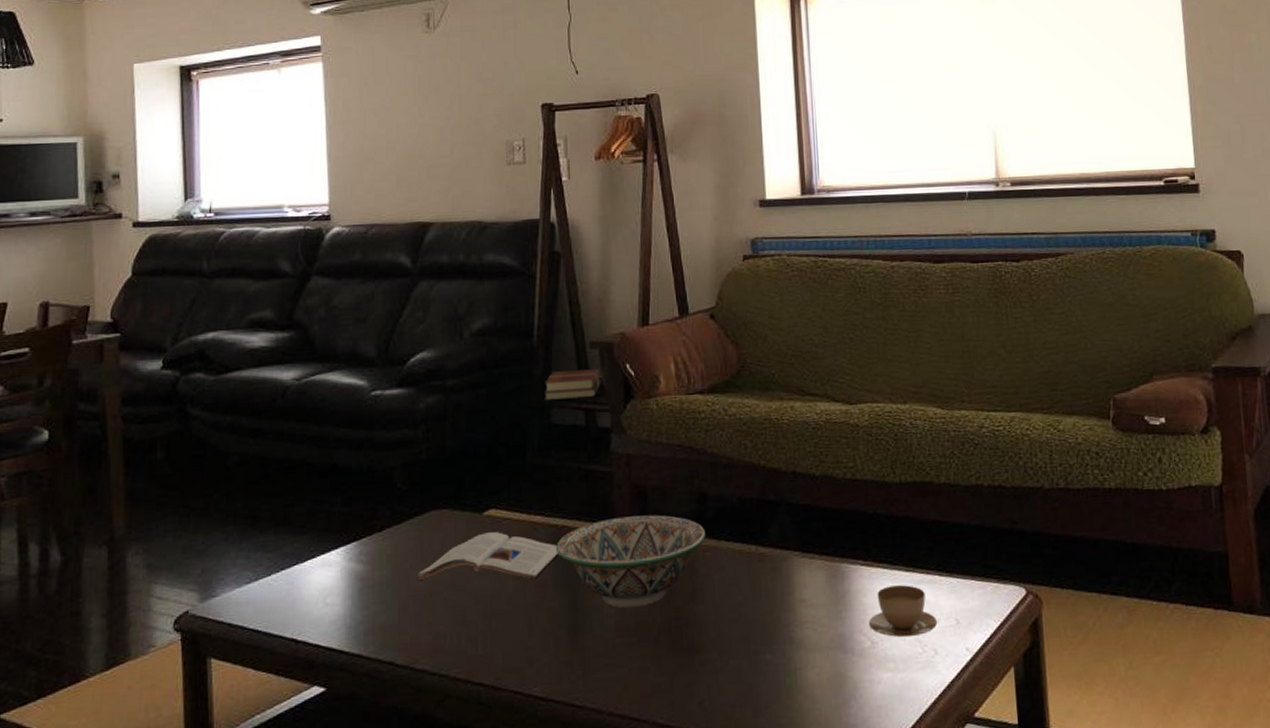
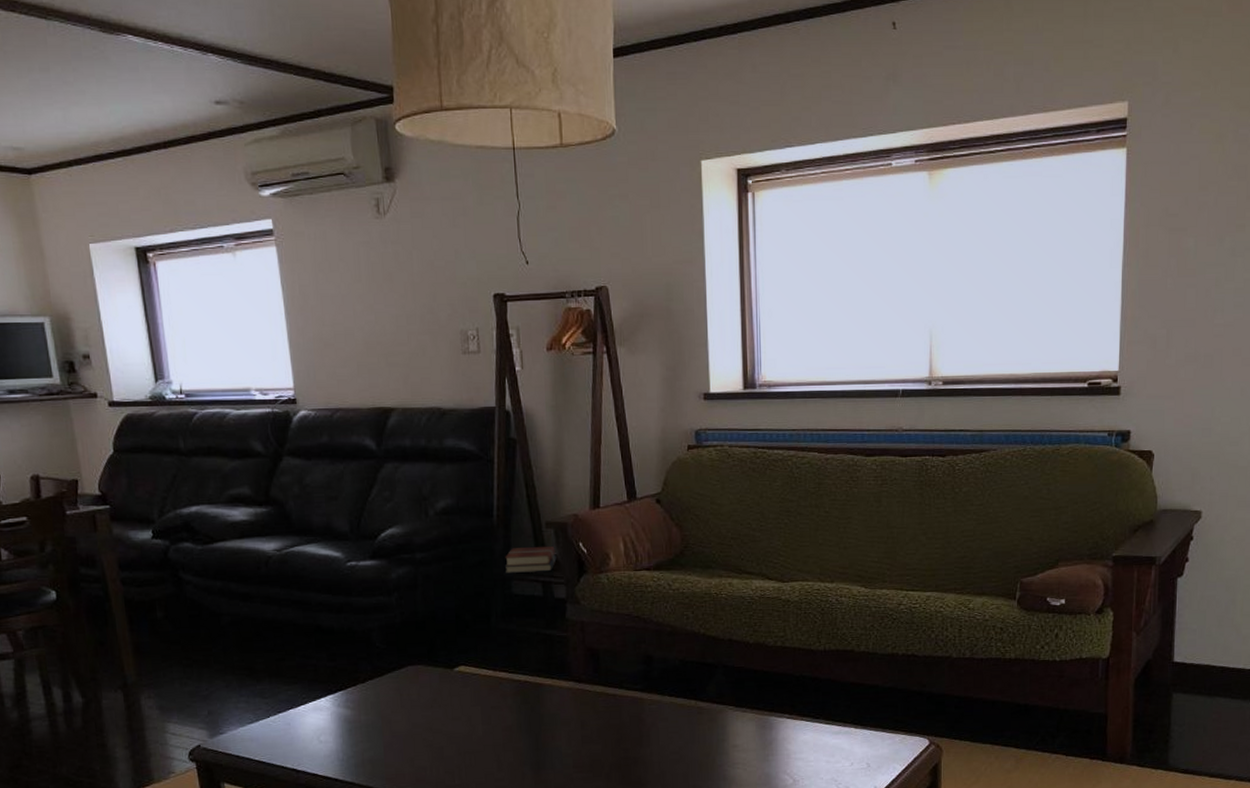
magazine: present [418,532,558,580] -> none [399,685,522,725]
decorative bowl: present [555,514,706,608] -> none [519,673,652,750]
teacup: present [868,585,938,638] -> none [791,735,851,777]

